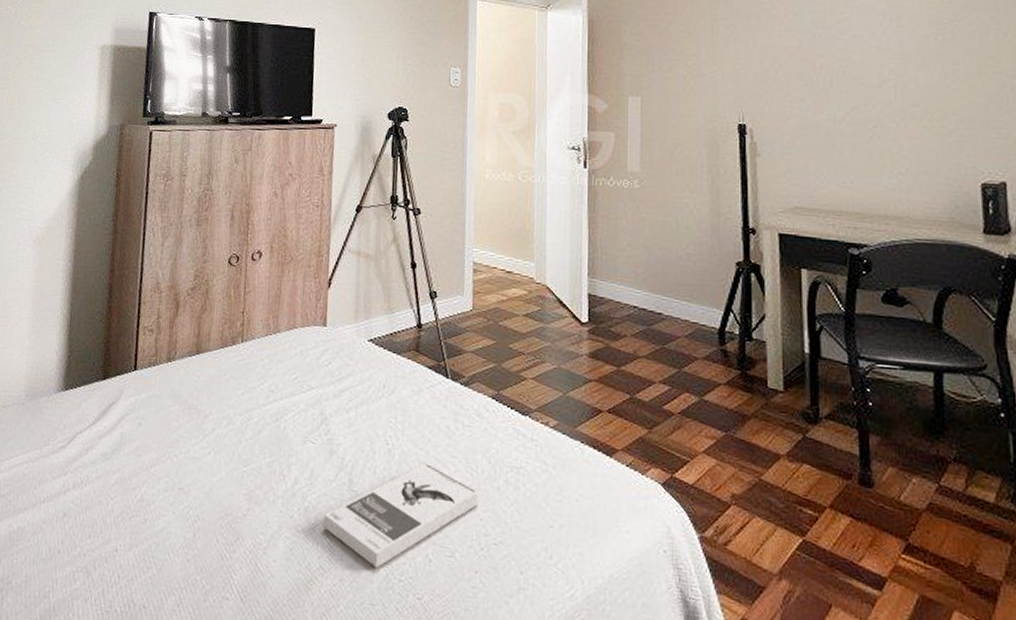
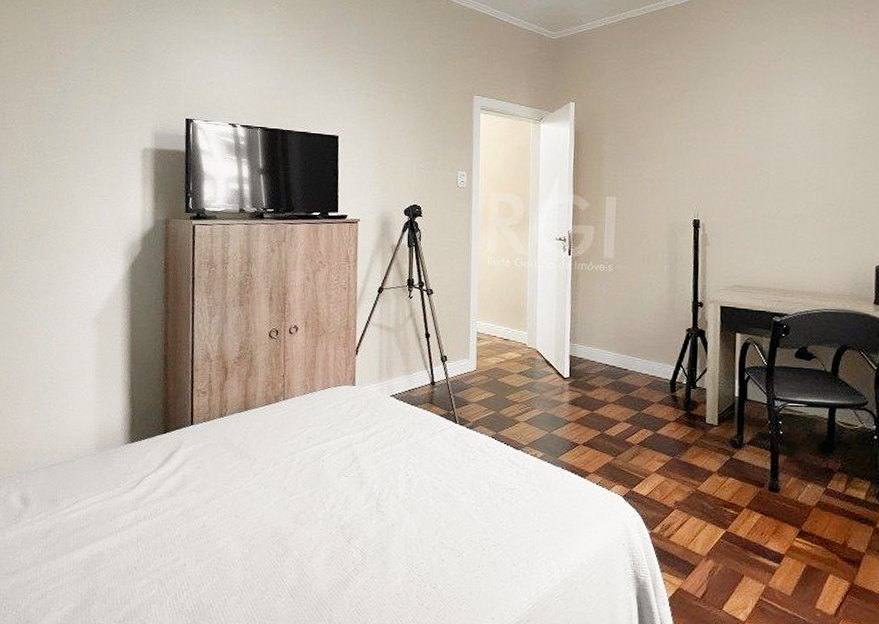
book: present [323,463,479,568] -> none [357,489,481,568]

